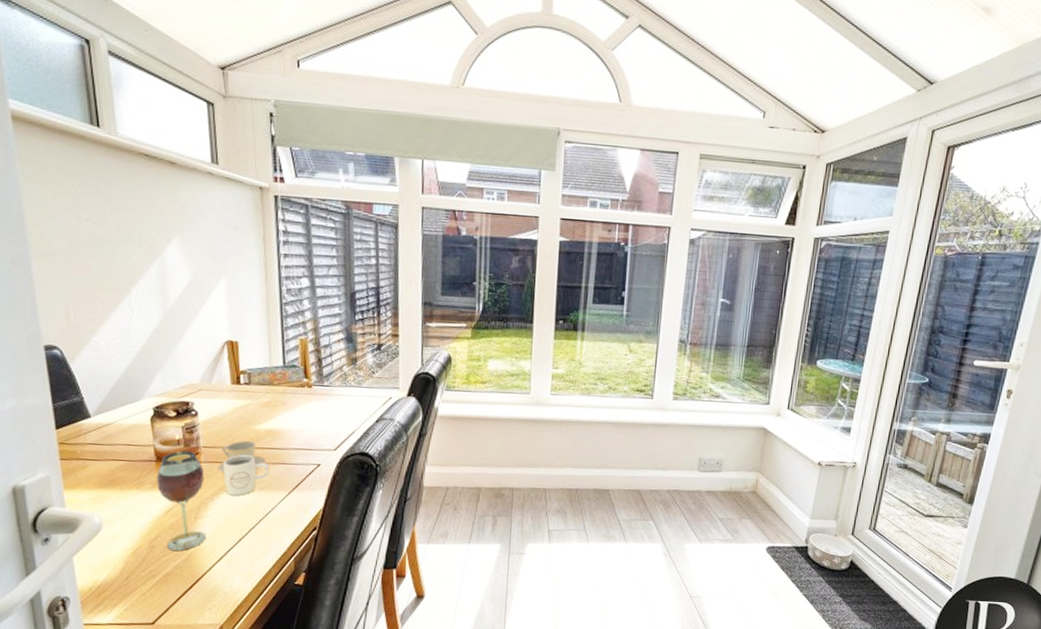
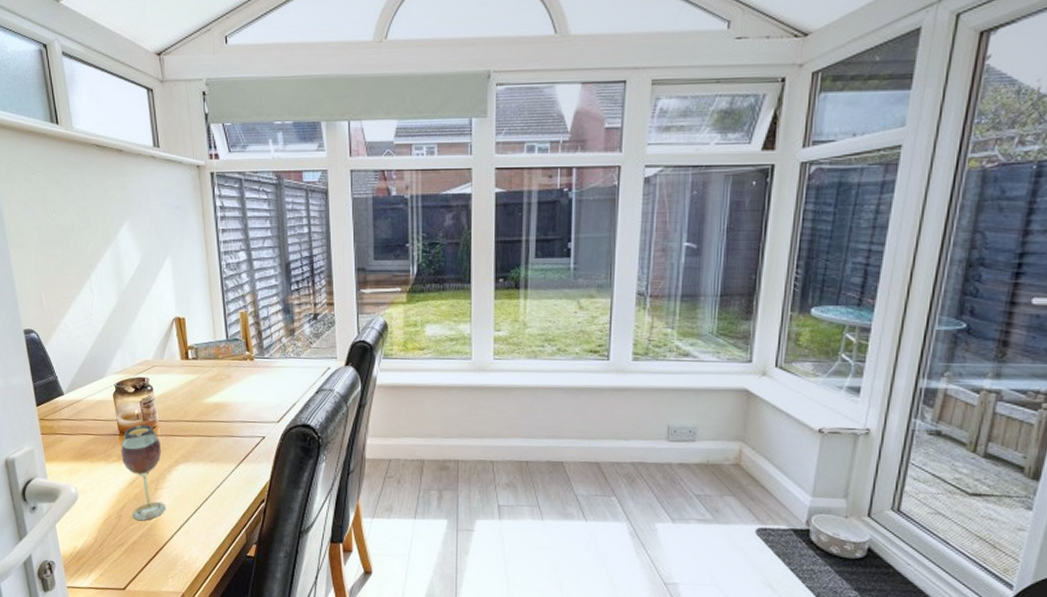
teacup: present [217,441,266,473] -> none [172,414,215,445]
mug: present [222,454,270,497] -> none [177,427,219,469]

